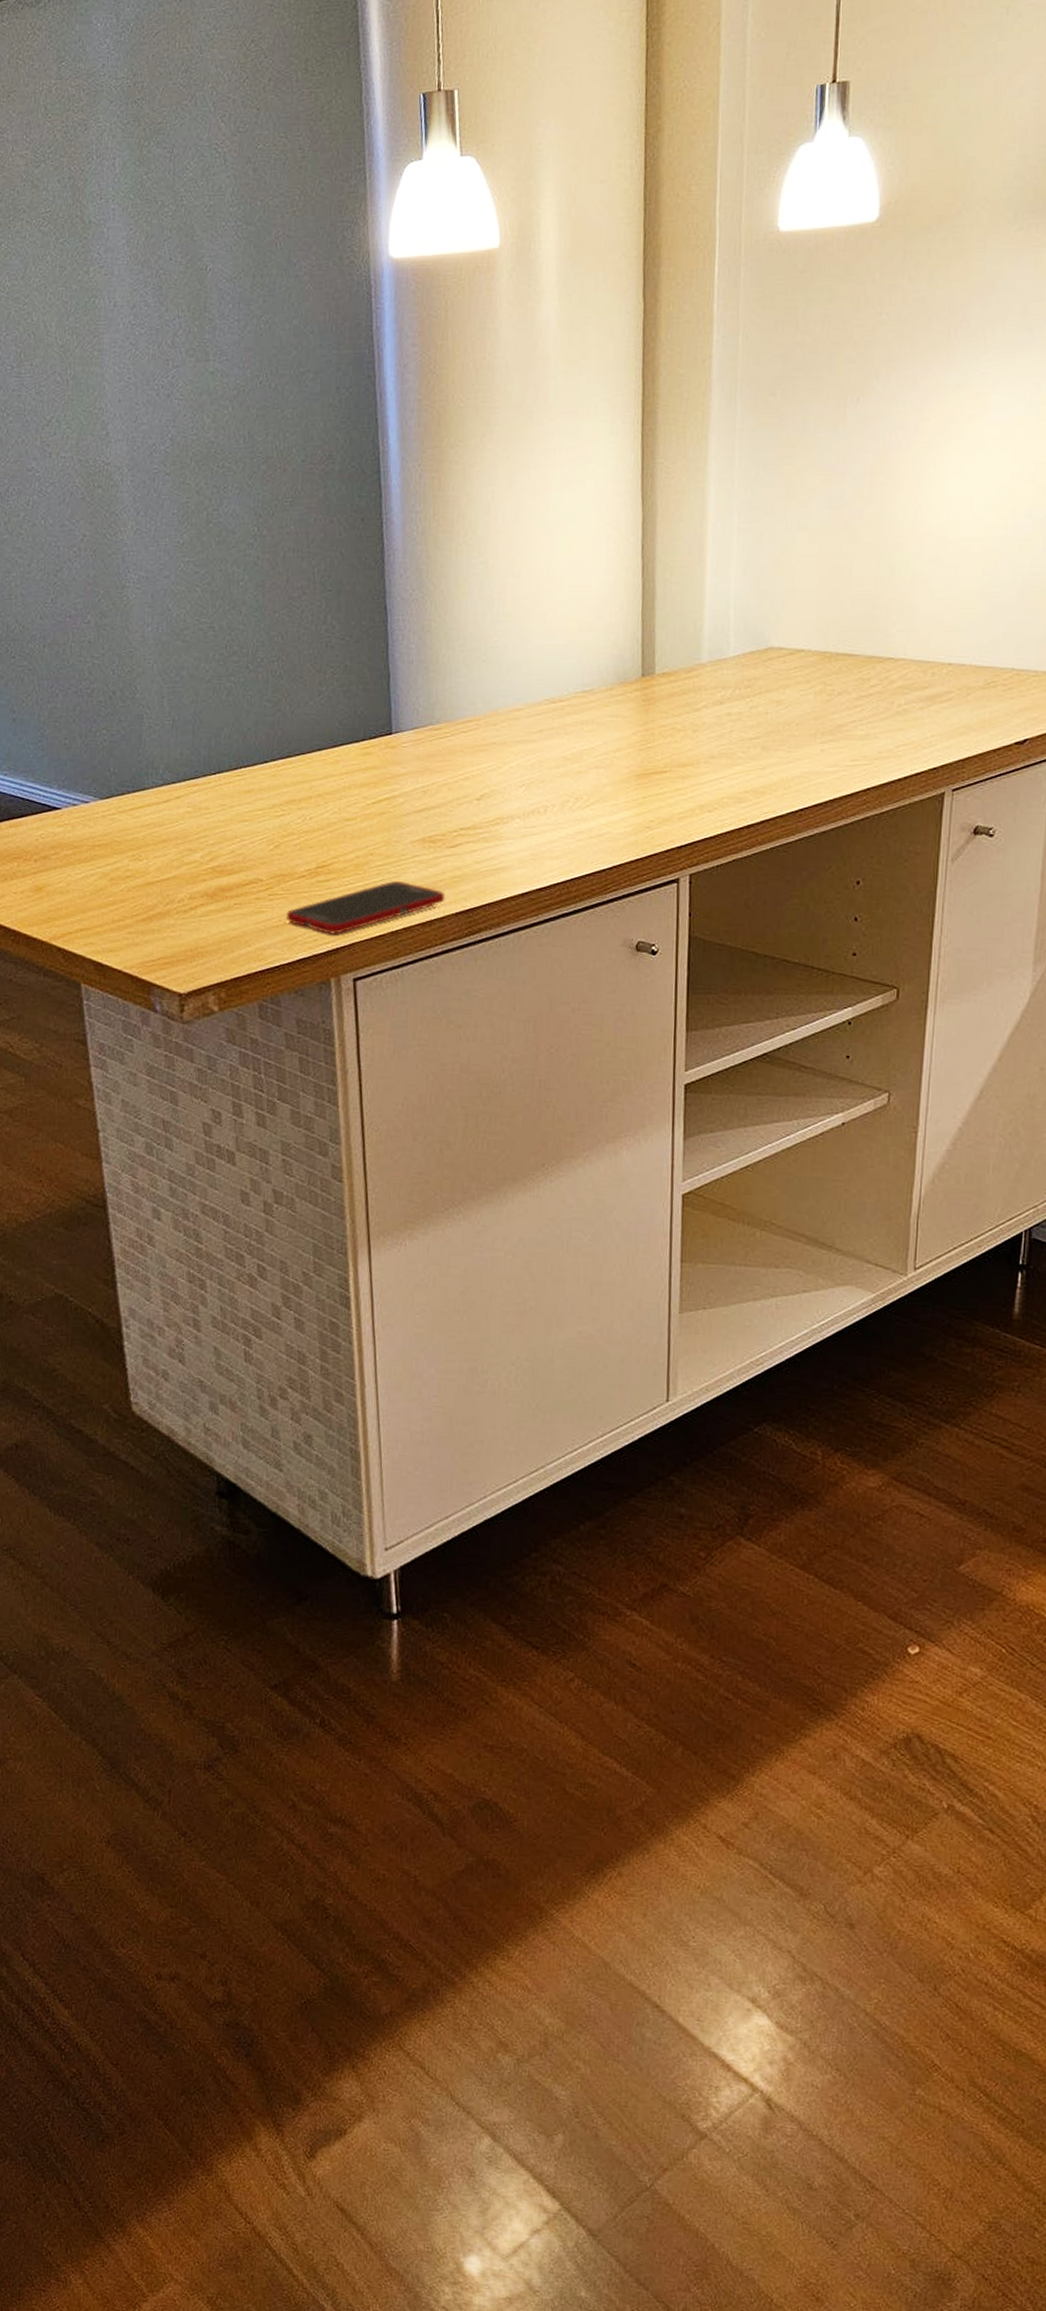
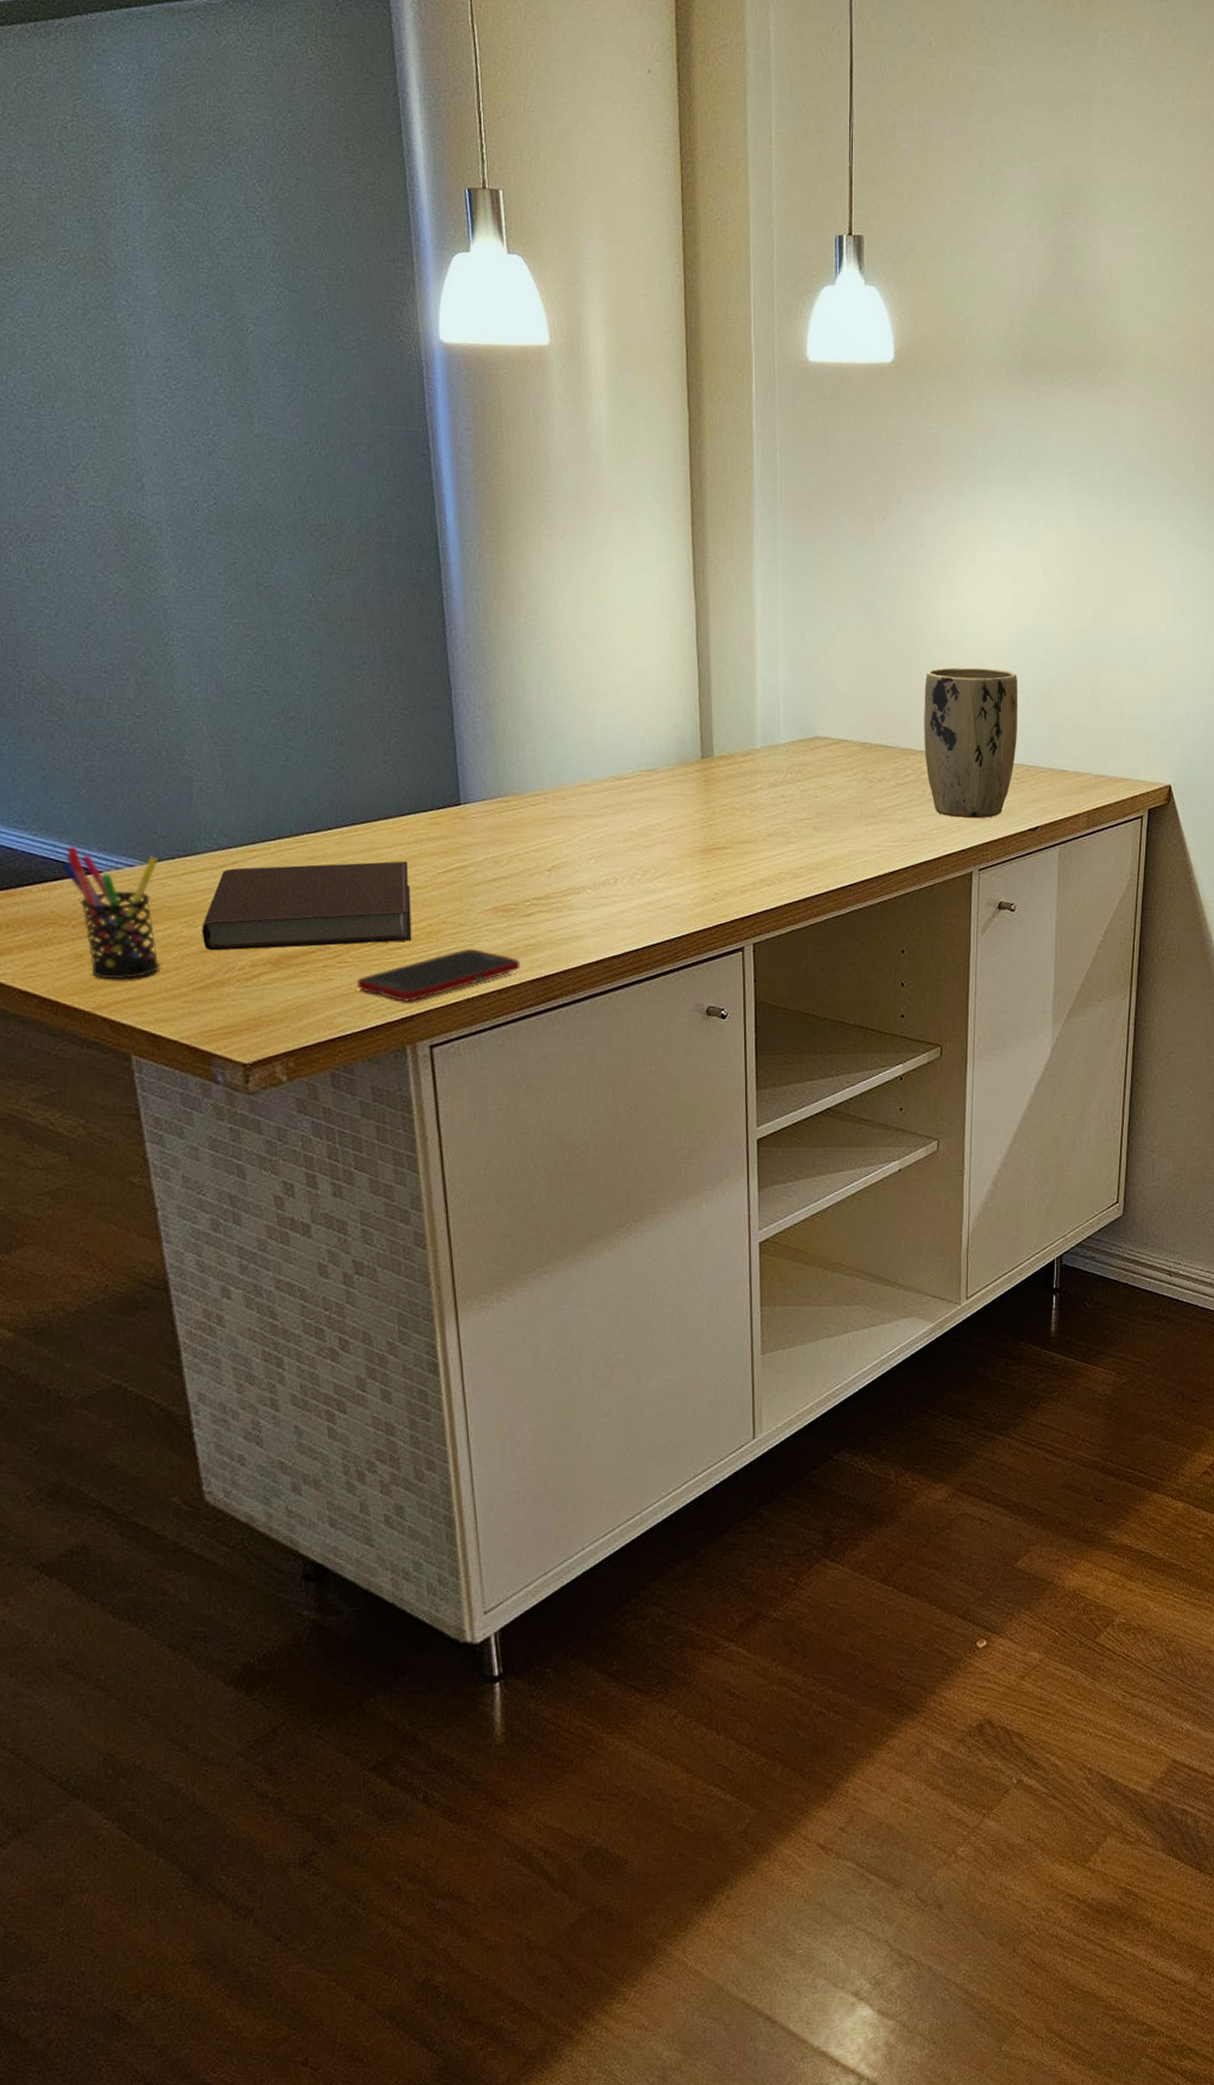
pen holder: none [27,785,110,911] -> present [62,847,161,980]
notebook: none [146,792,341,884] -> present [202,861,412,951]
plant pot: none [893,560,1011,732] -> present [924,667,1018,819]

